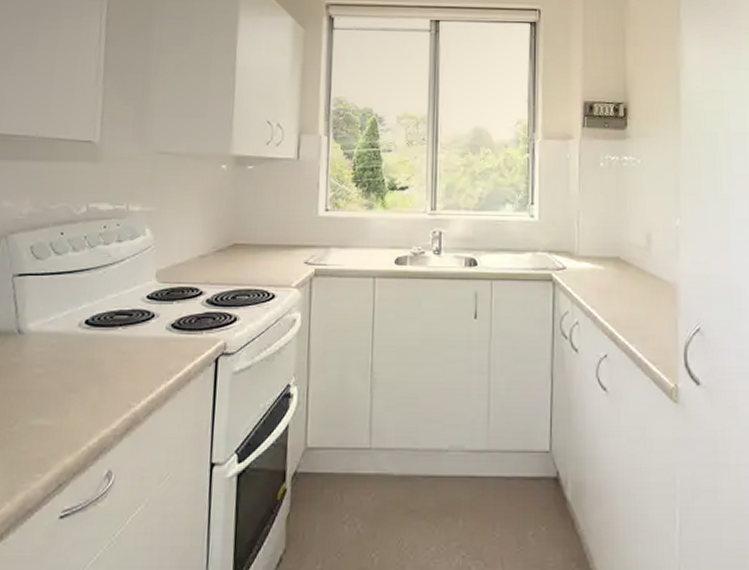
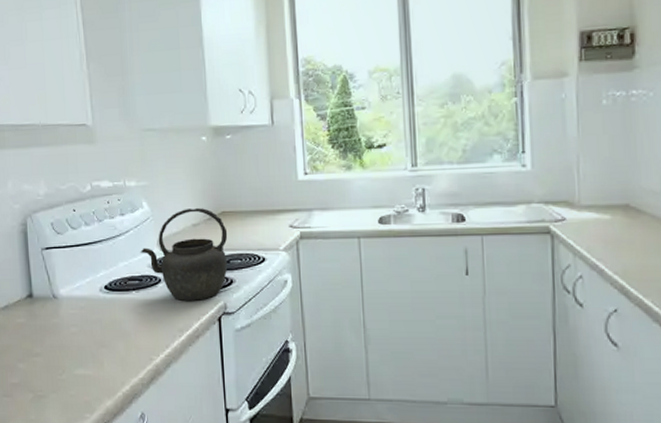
kettle: none [134,239,238,341] -> present [140,208,228,302]

